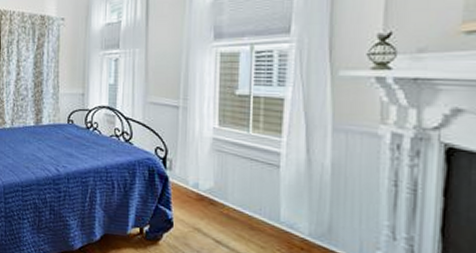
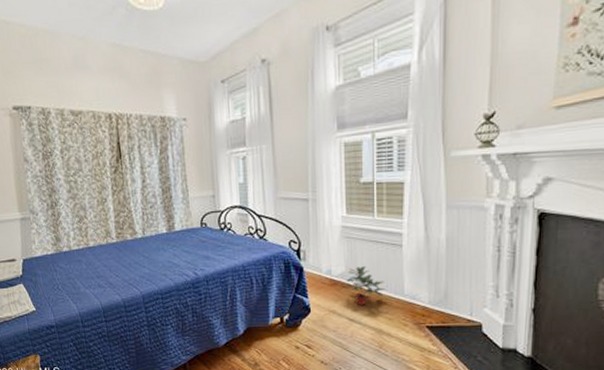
potted plant: none [214,184,258,228] -> present [346,266,385,306]

